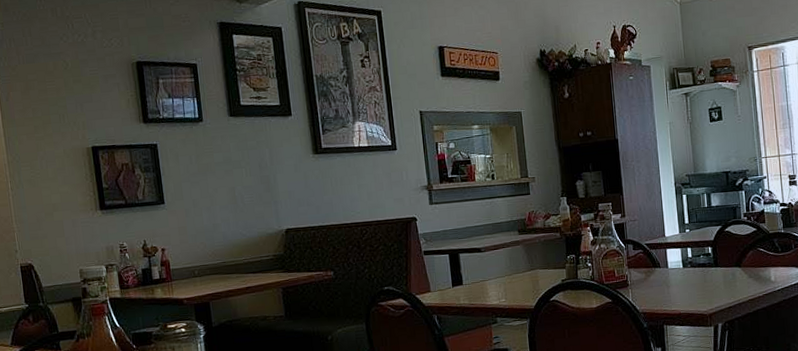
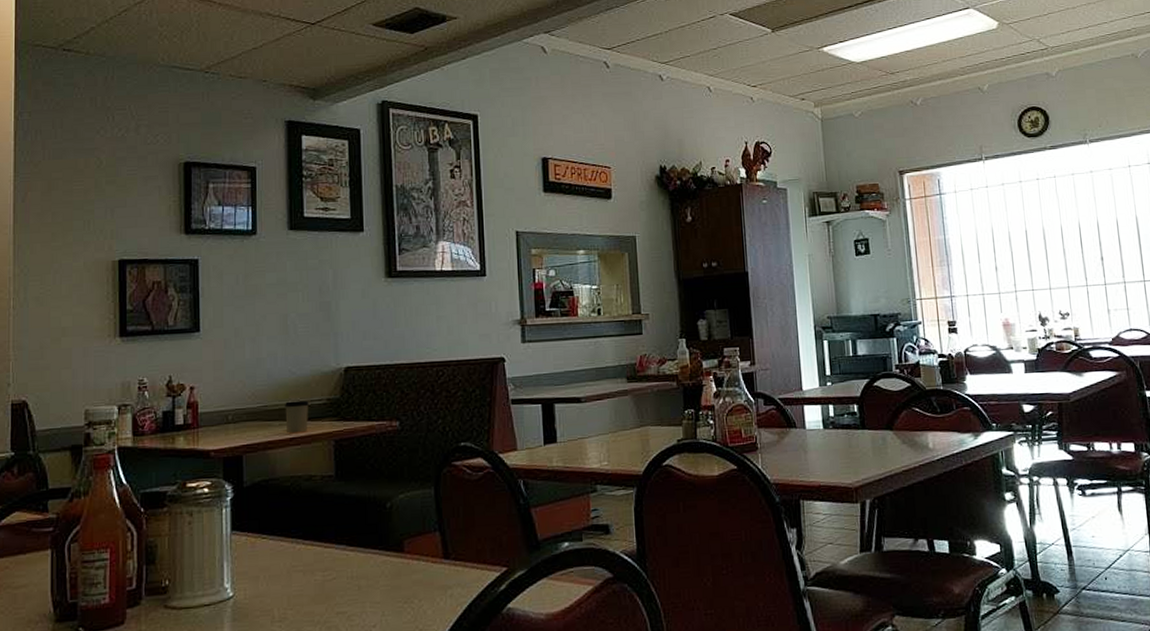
cup: none [239,257,260,284] -> present [285,400,309,434]

